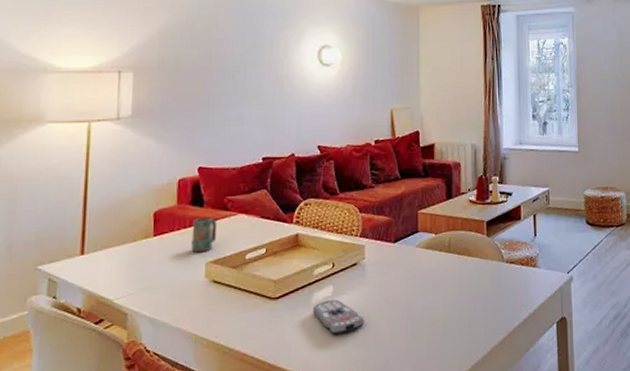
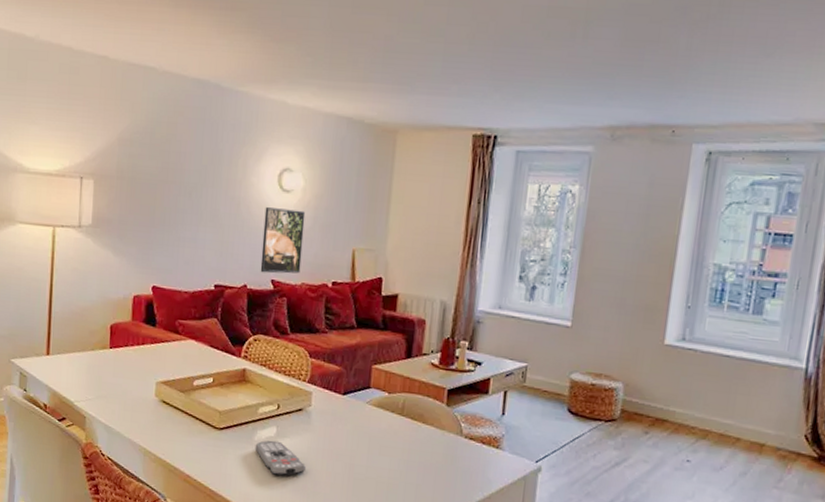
mug: present [191,216,218,253] -> none [143,336,169,372]
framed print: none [306,81,345,141] -> present [260,207,306,274]

